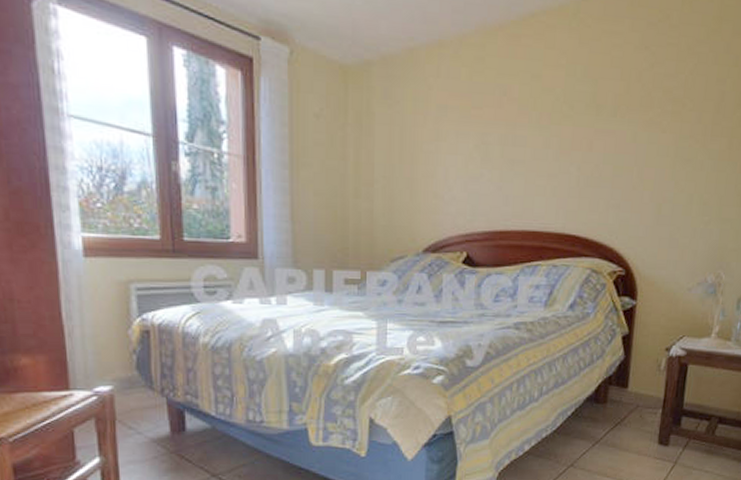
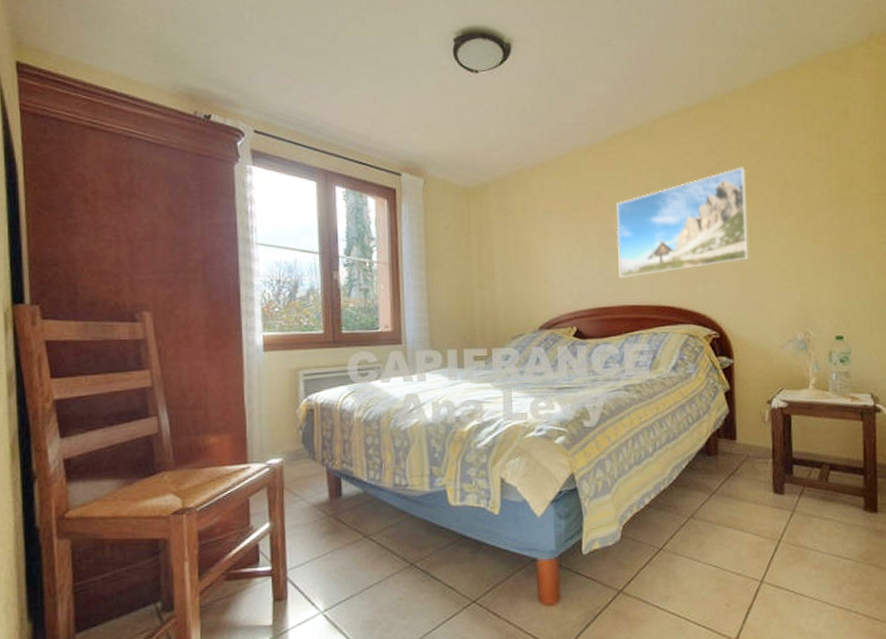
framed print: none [521,71,680,198] -> present [616,167,749,278]

